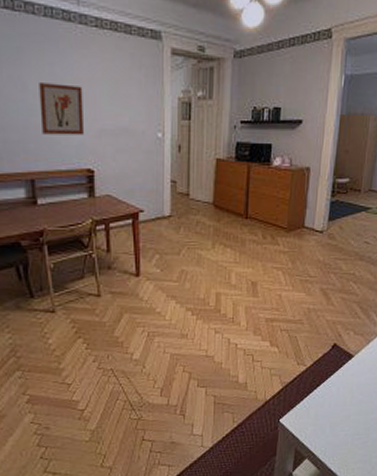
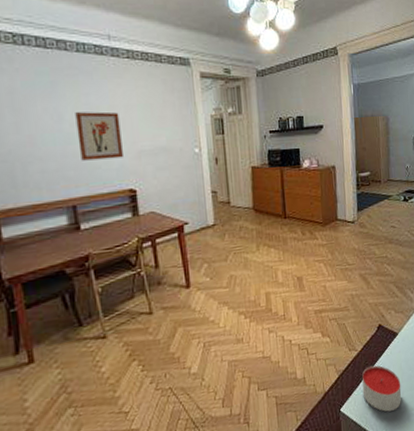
candle: none [305,384,349,432] -> present [361,365,402,412]

